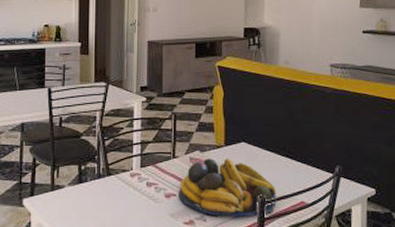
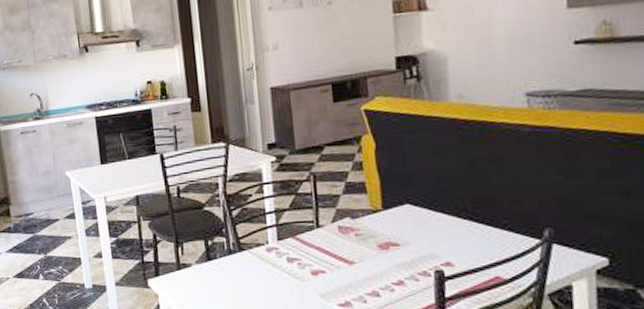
fruit bowl: present [179,158,277,218] -> none [328,225,461,298]

